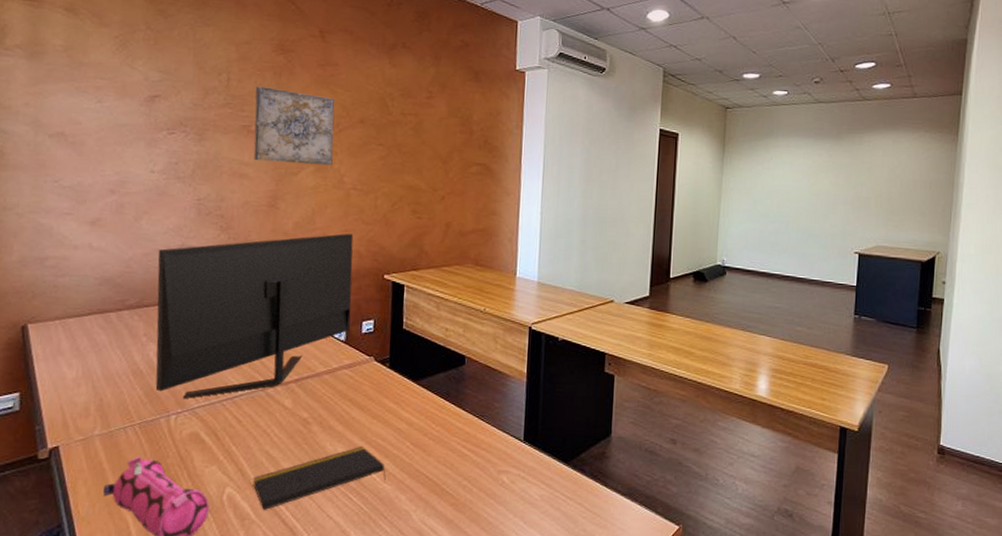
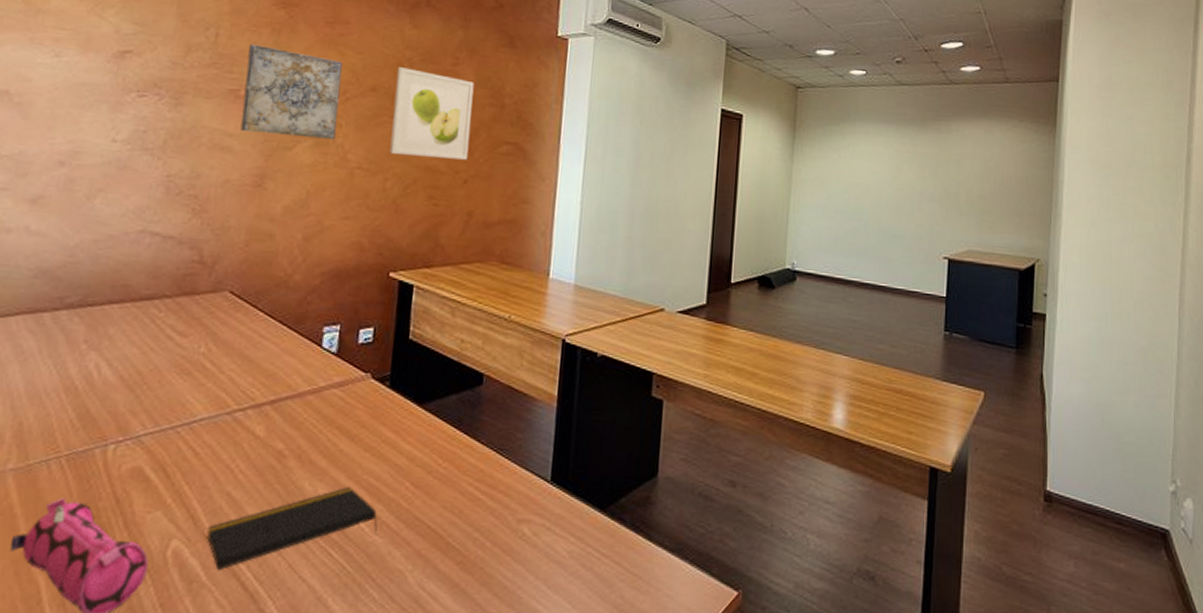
monitor: present [155,233,354,399] -> none [92,221,356,423]
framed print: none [378,101,447,180] -> present [389,67,475,160]

